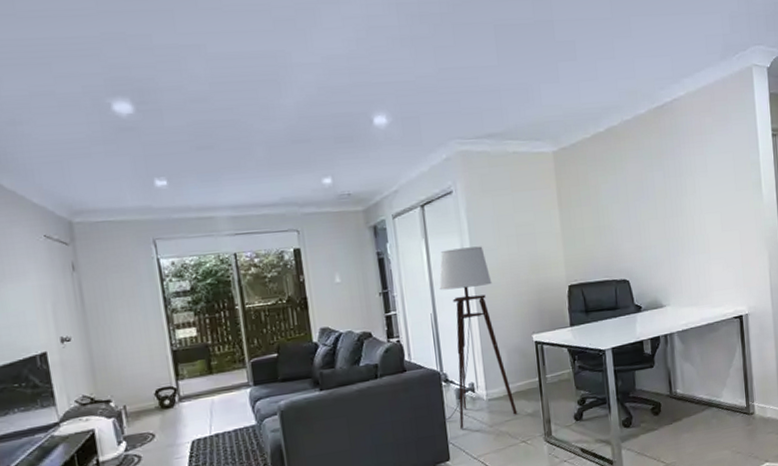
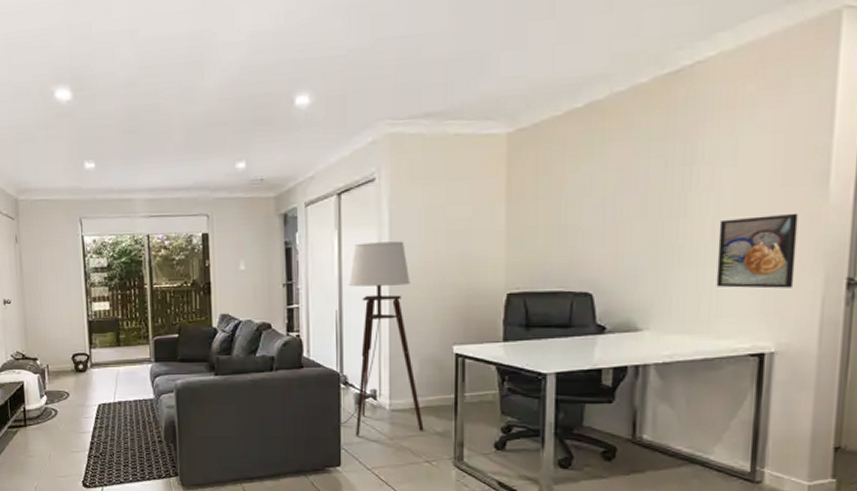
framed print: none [703,210,752,268] -> present [716,213,799,289]

